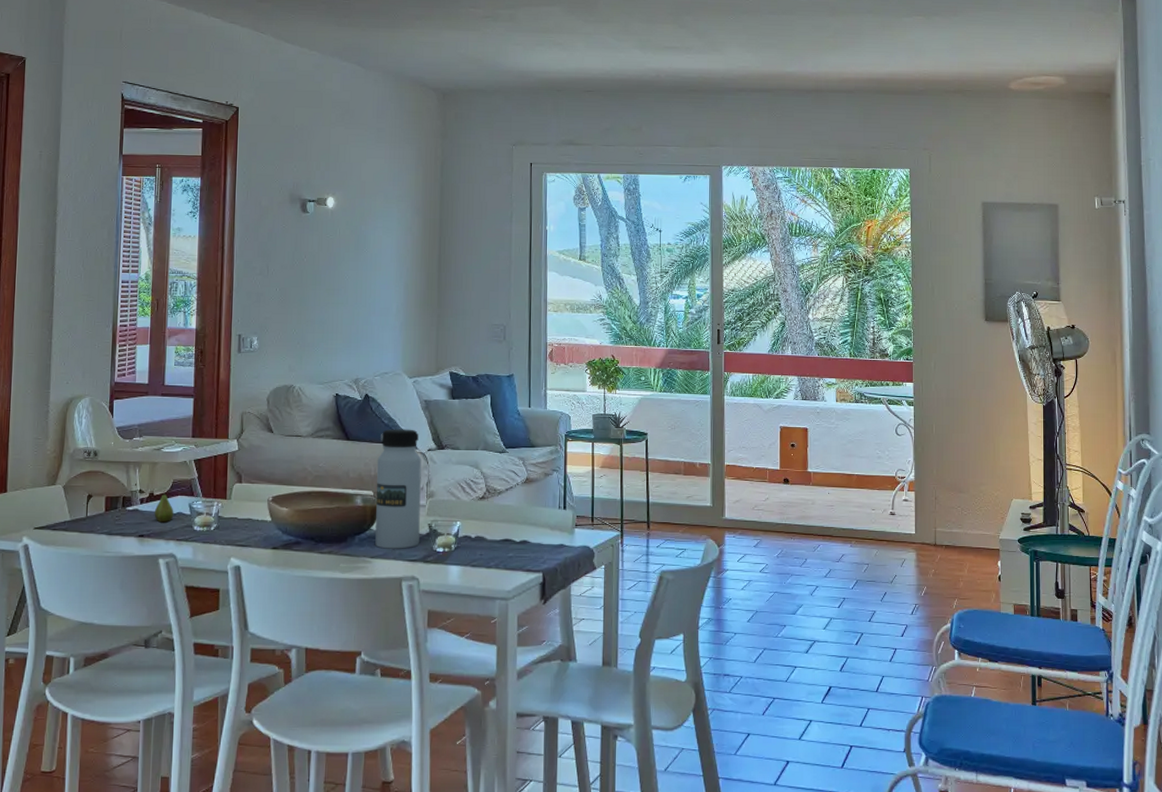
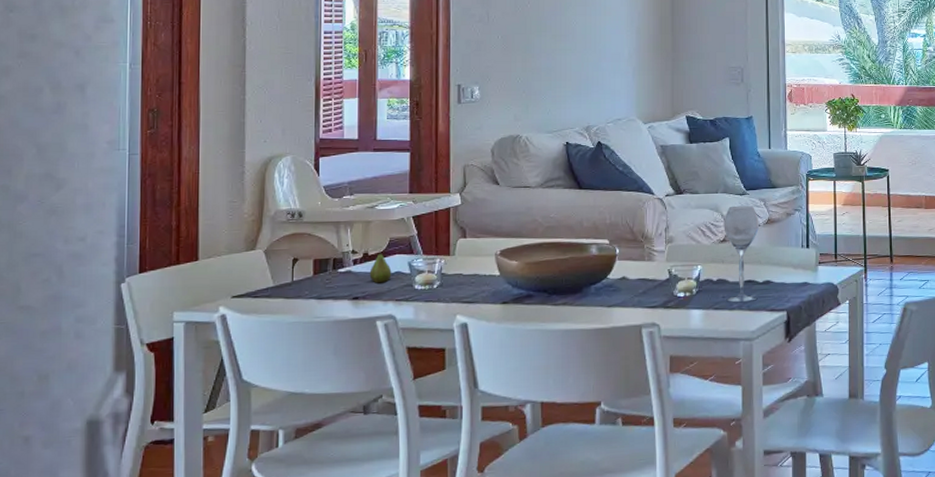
water bottle: present [375,429,422,550] -> none [612,175,659,298]
wineglass: none [483,463,517,562] -> present [724,205,759,304]

